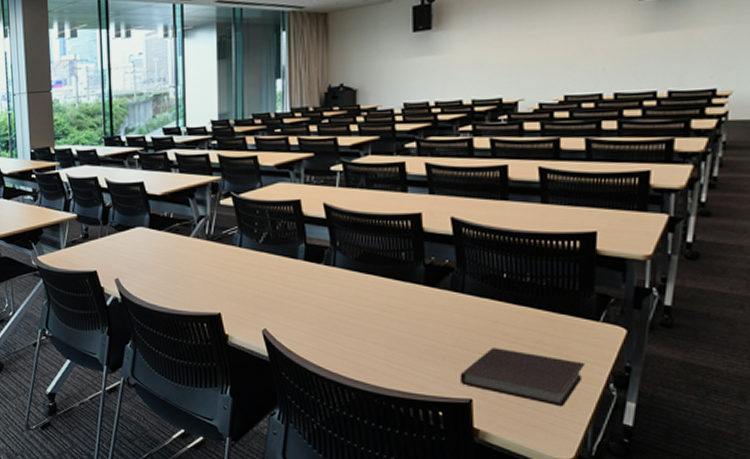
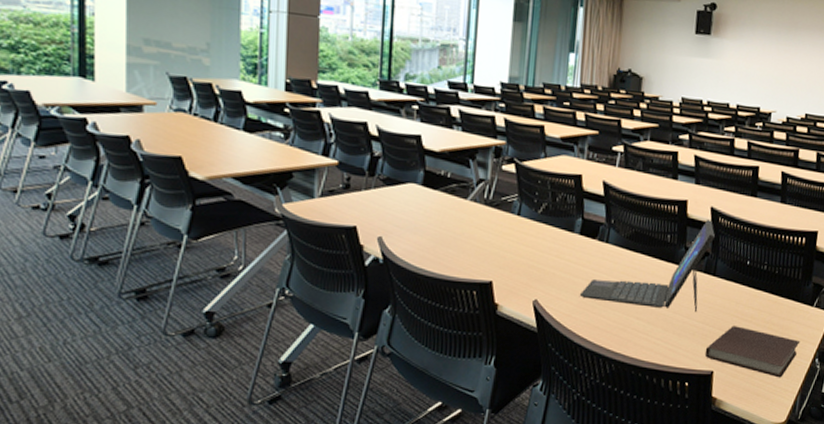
laptop: none [309,232,459,335] -> present [579,220,715,313]

